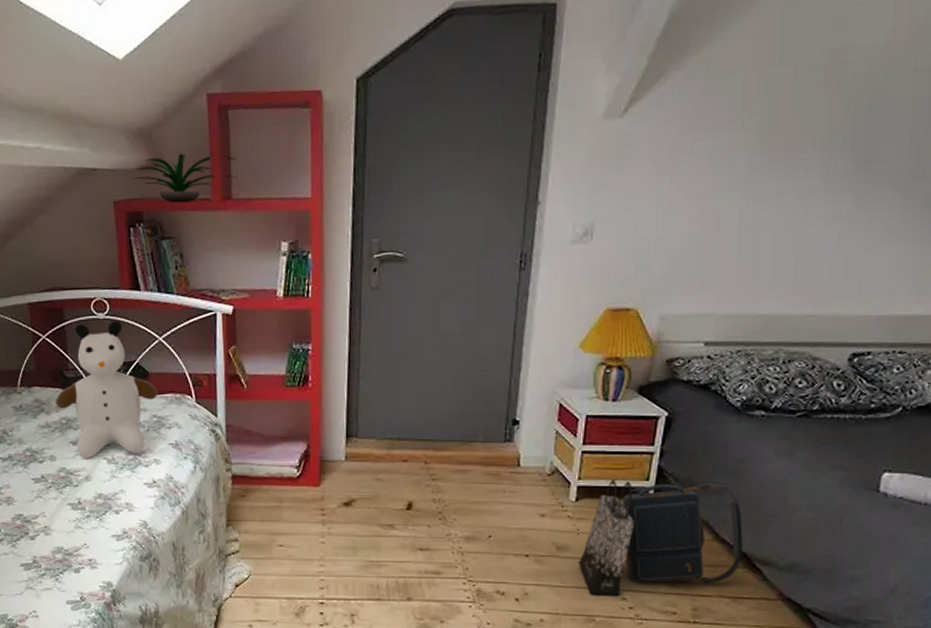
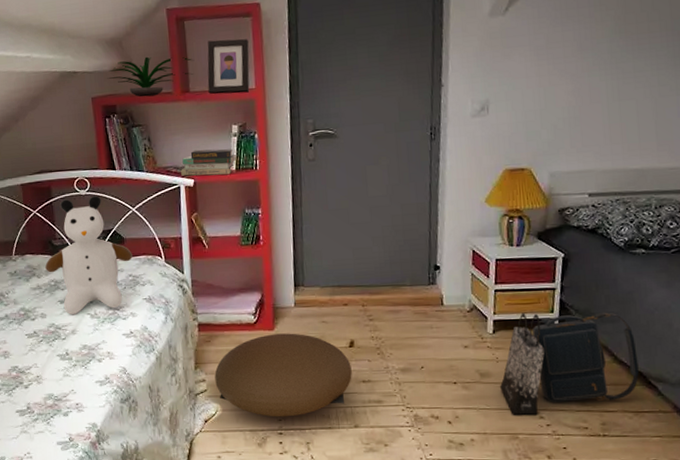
books: none [218,270,285,302] -> present [181,149,237,176]
pouf: none [249,490,408,585] -> present [214,333,352,417]
picture frame: none [254,135,306,204] -> present [207,38,250,95]

